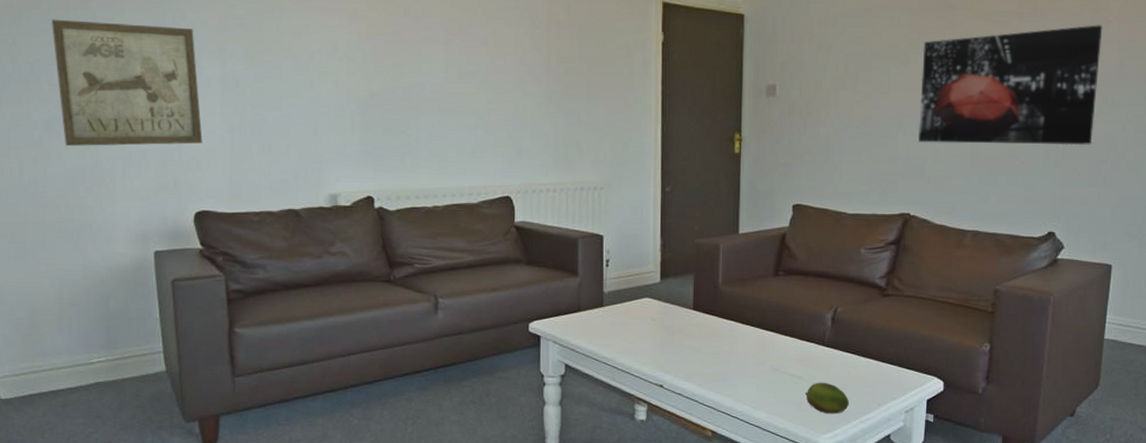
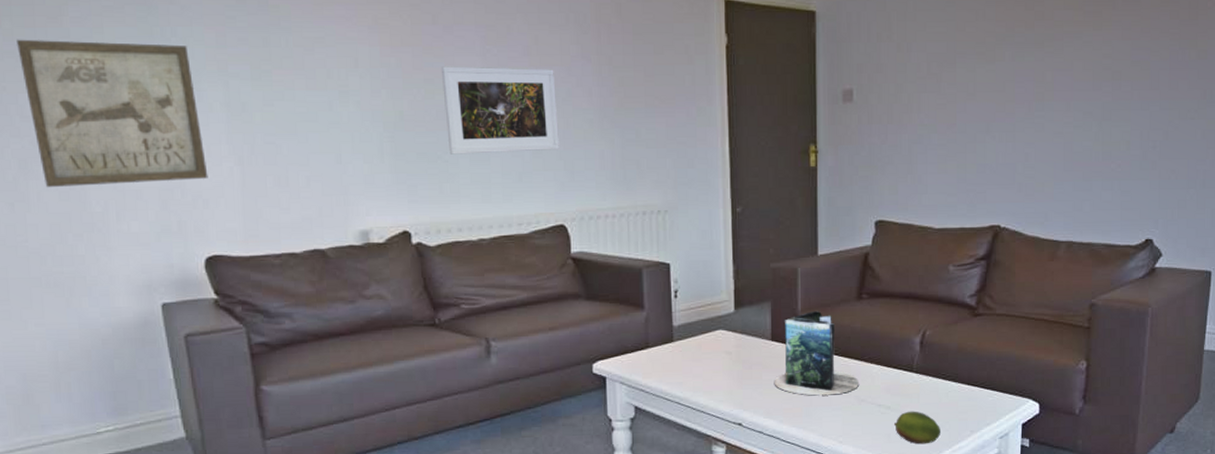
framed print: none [409,53,509,131] -> present [440,66,559,155]
book: none [694,285,773,364] -> present [774,311,859,396]
wall art: present [917,25,1103,146] -> none [1007,12,1201,148]

